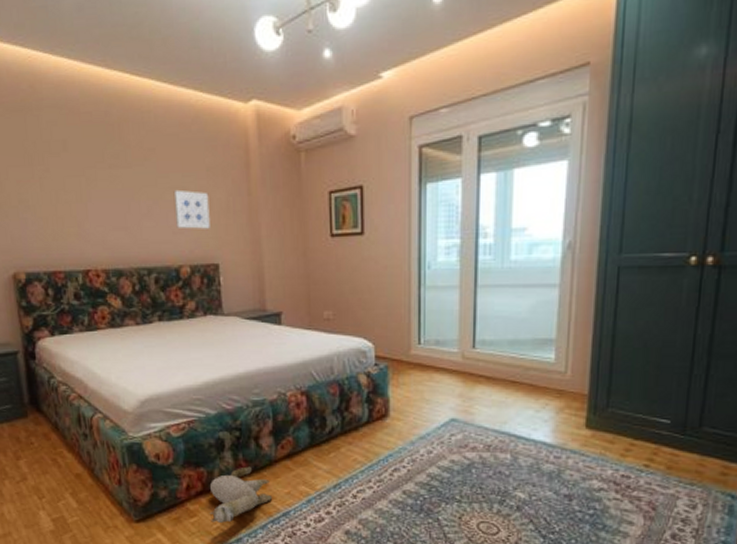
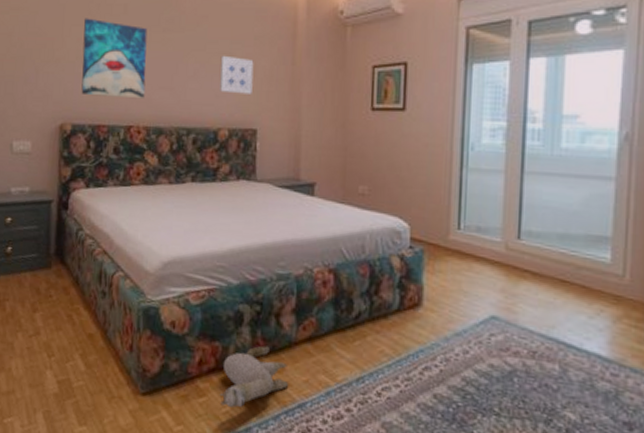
wall art: none [20,157,99,242] -> present [81,18,148,99]

